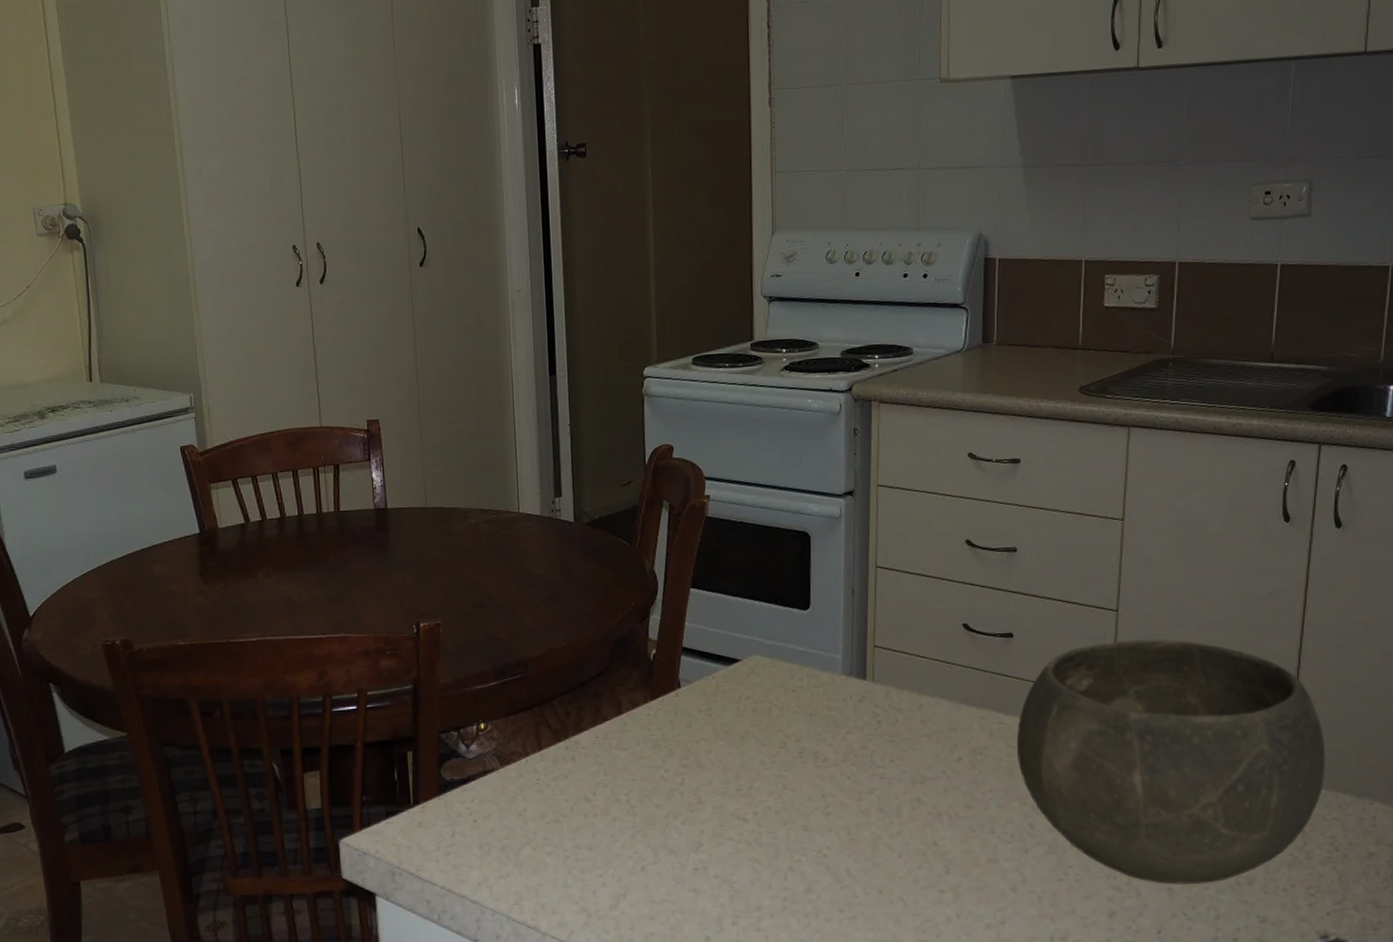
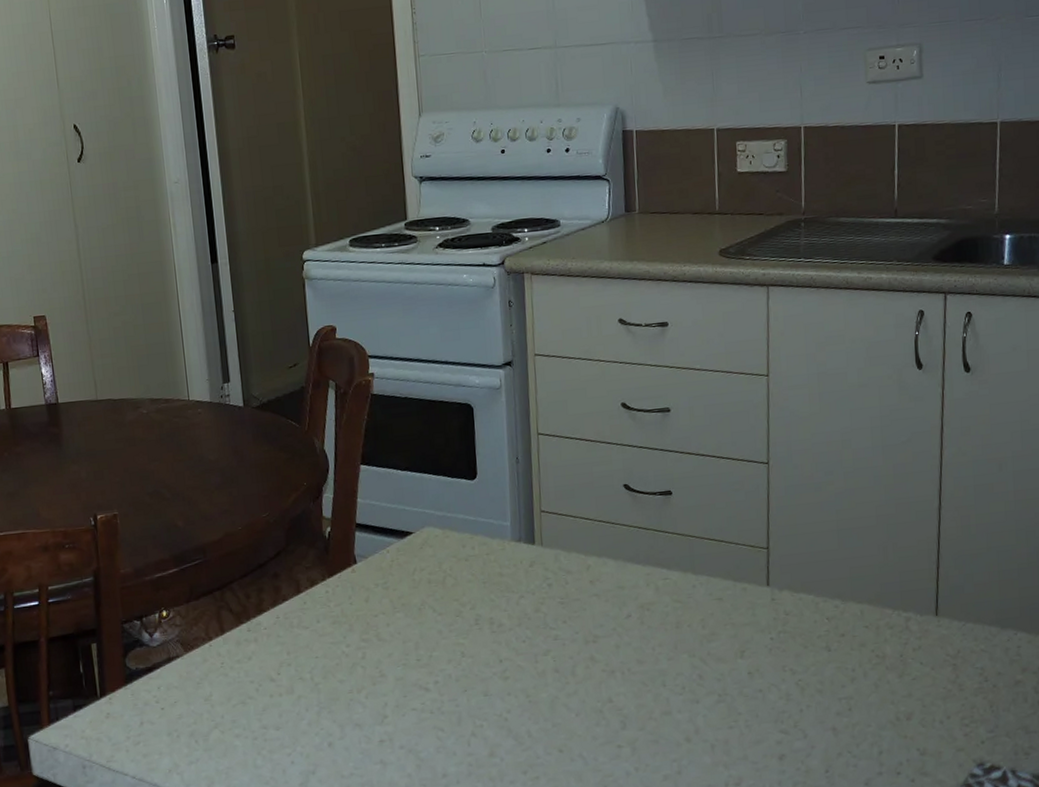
bowl: present [1016,639,1326,885] -> none [681,488,971,724]

